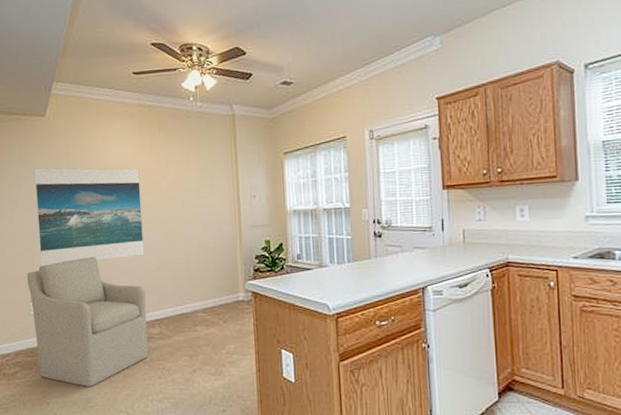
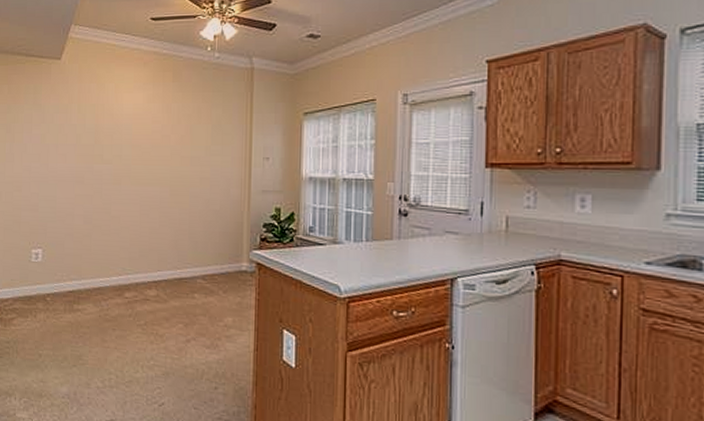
chair: present [27,257,149,387] -> none [30,208,145,343]
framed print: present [34,168,144,267] -> none [44,113,149,214]

